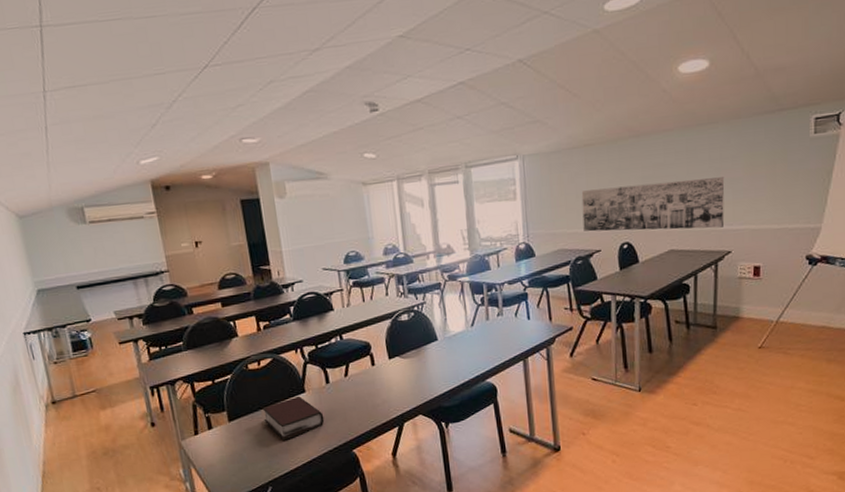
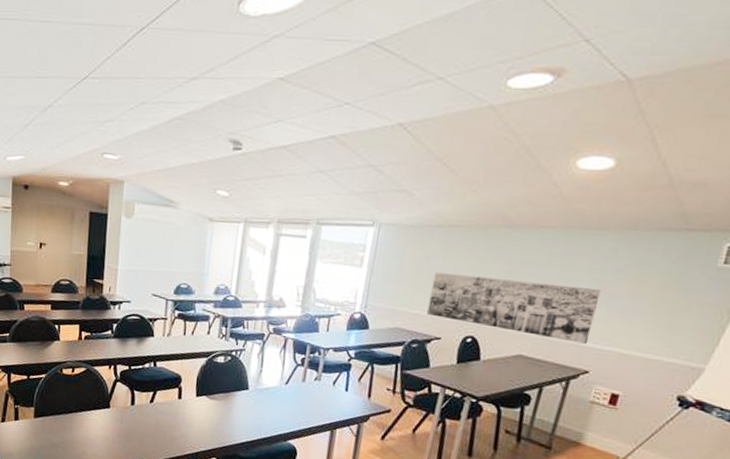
bible: present [262,395,325,441] -> none [66,409,122,449]

